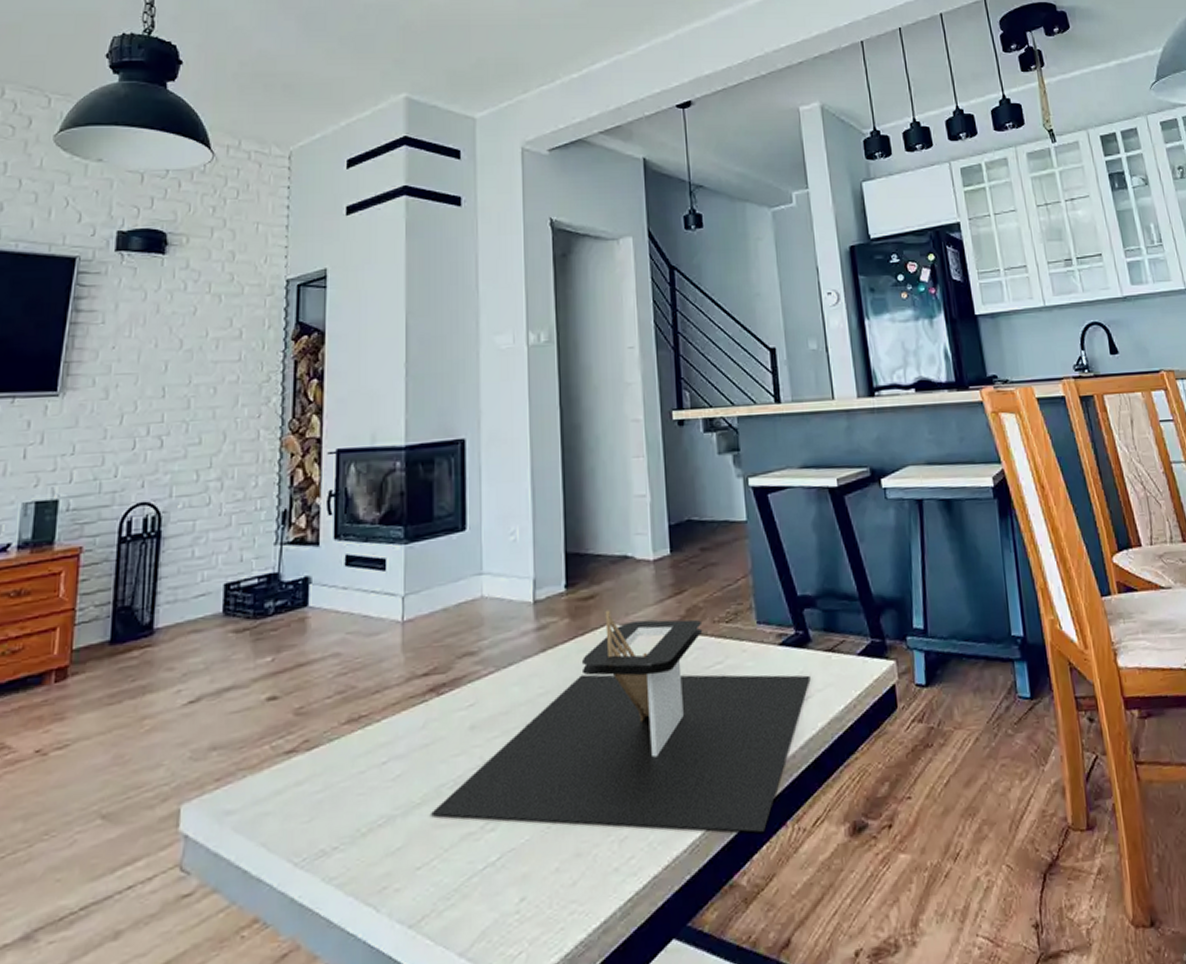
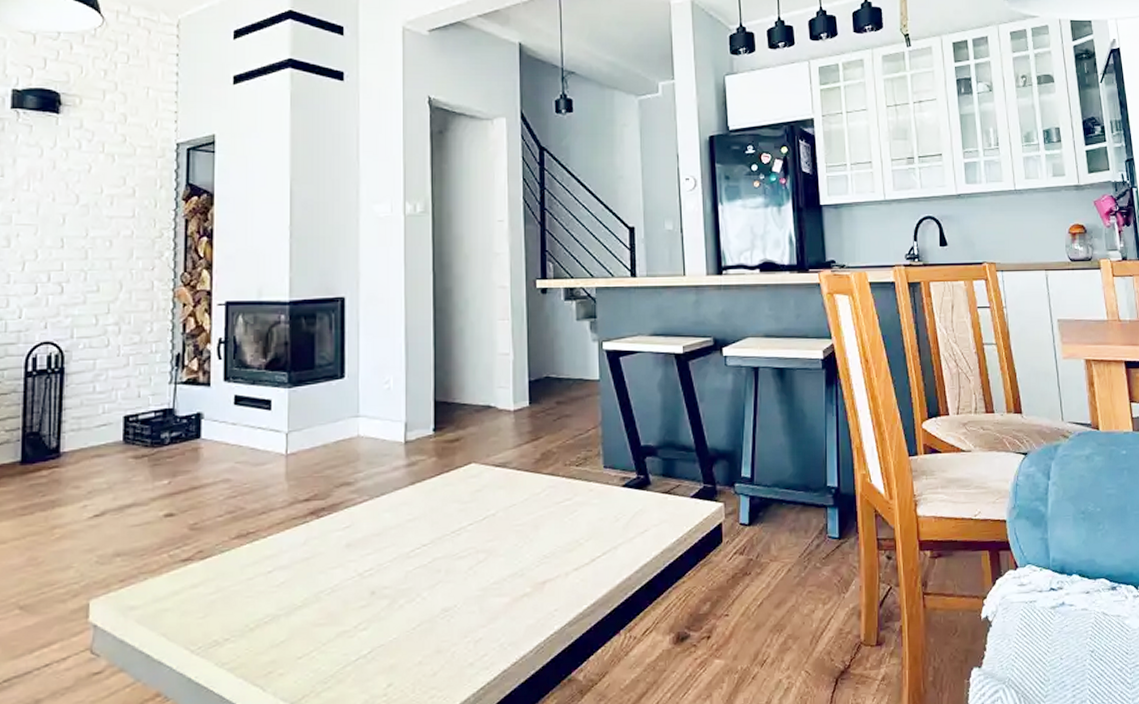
architectural model: present [431,610,811,833] -> none [311,451,648,639]

